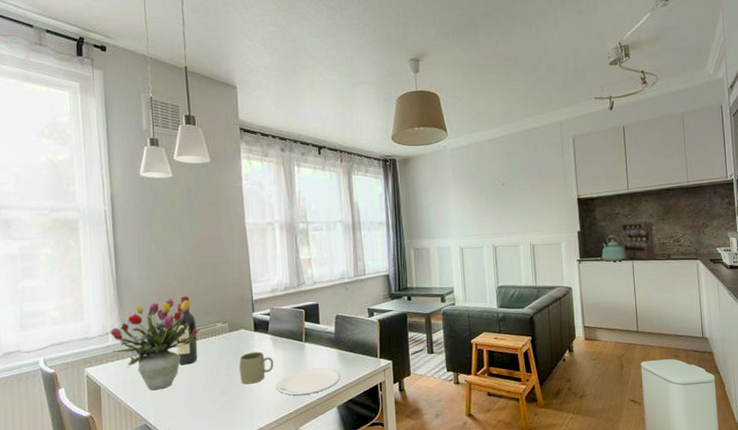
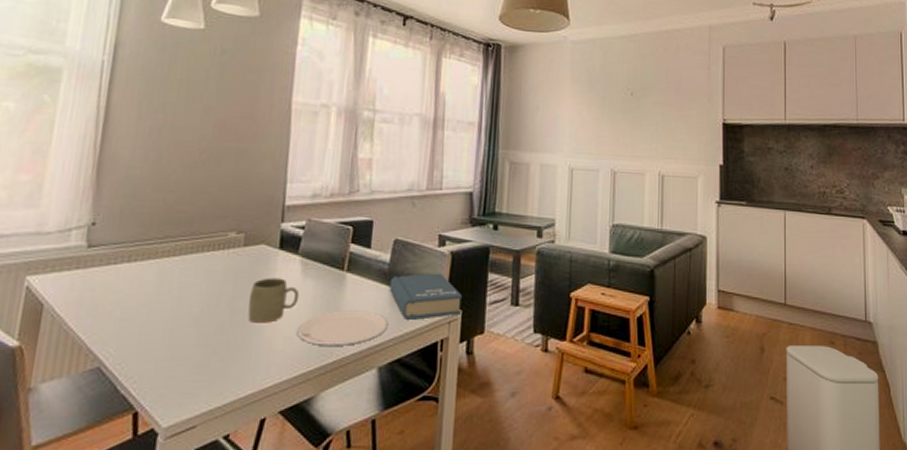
flower arrangement: present [110,298,200,391] -> none [70,190,204,319]
wine bottle: present [176,296,198,365] -> none [164,189,201,286]
book: none [337,336,392,371] -> present [389,273,463,320]
kettle: present [601,235,627,262] -> none [747,175,778,209]
spice rack: present [620,221,655,260] -> none [773,160,813,212]

